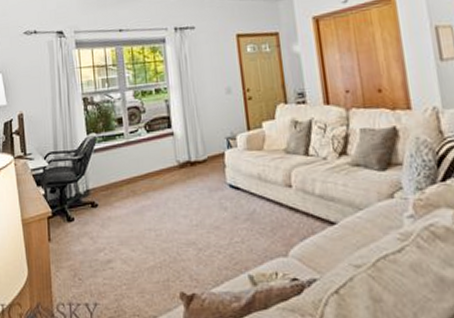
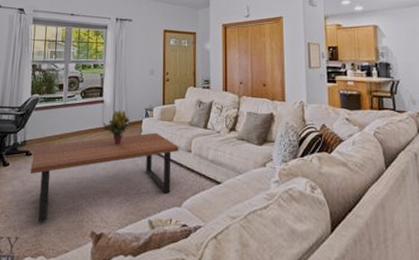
coffee table: none [98,166,276,283] -> present [30,132,179,221]
potted plant: none [182,142,209,186] -> present [107,109,130,145]

